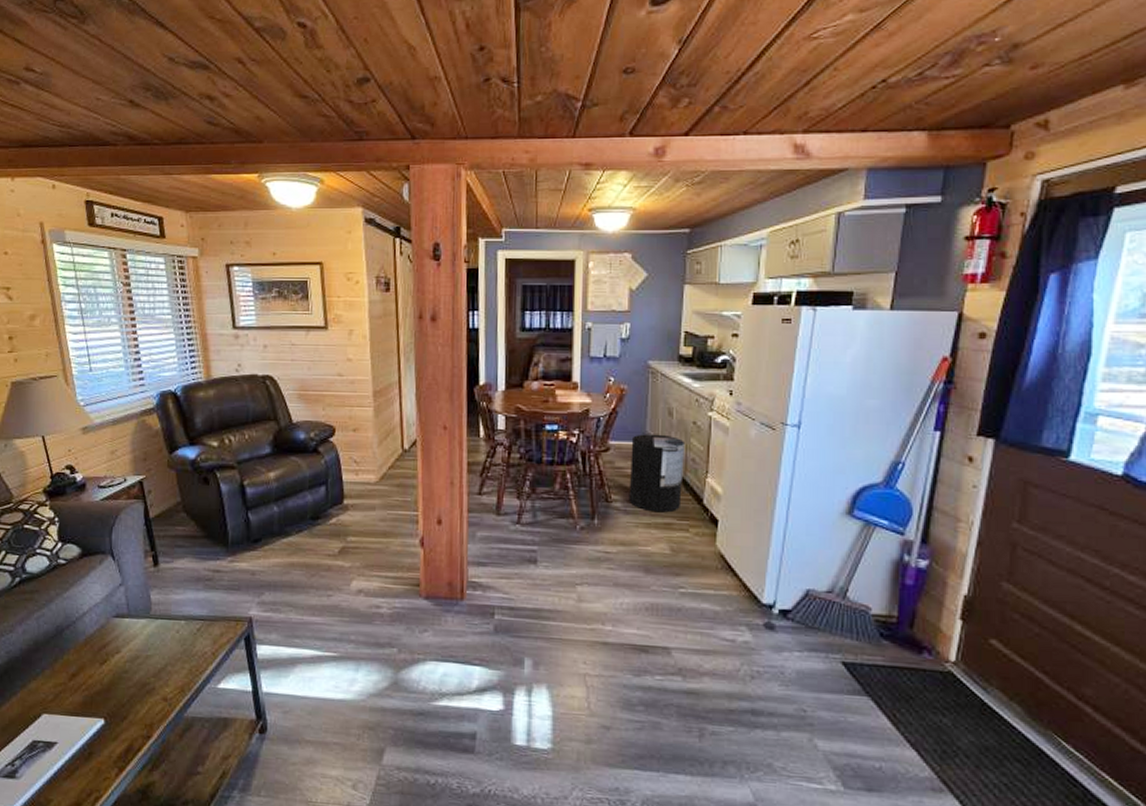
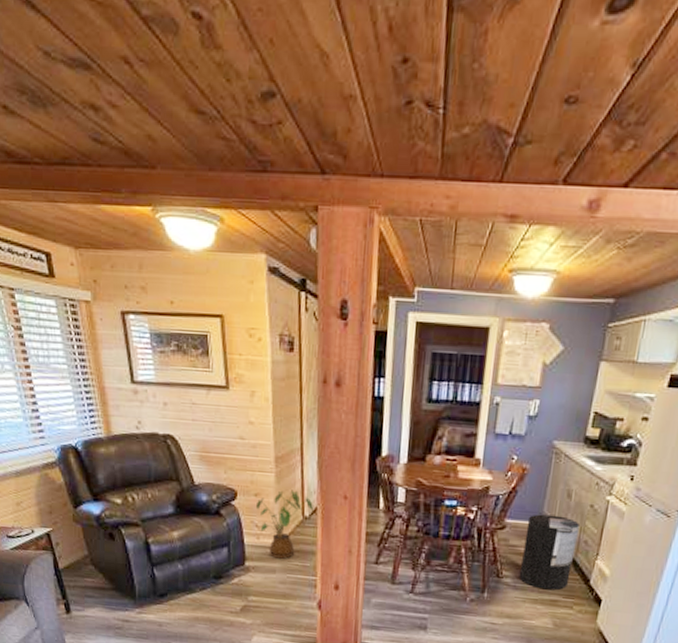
house plant: none [354,423,413,495] -> present [255,490,313,559]

